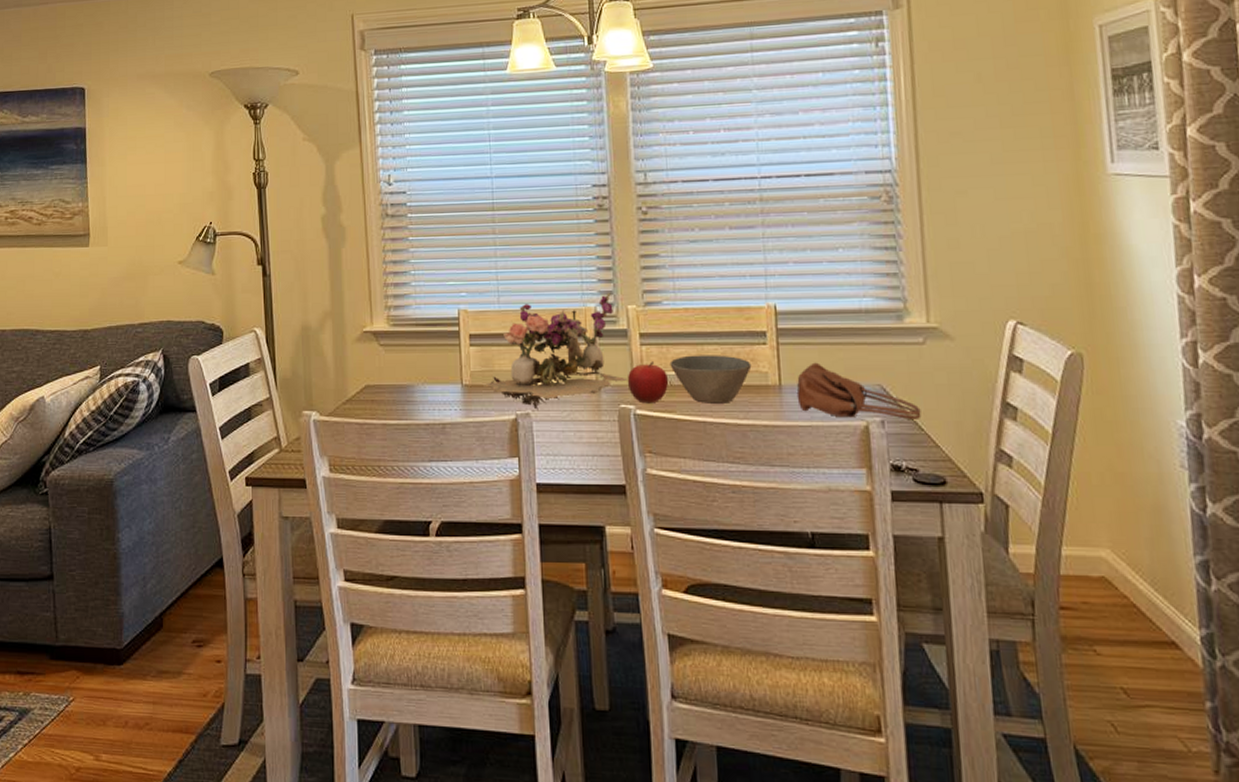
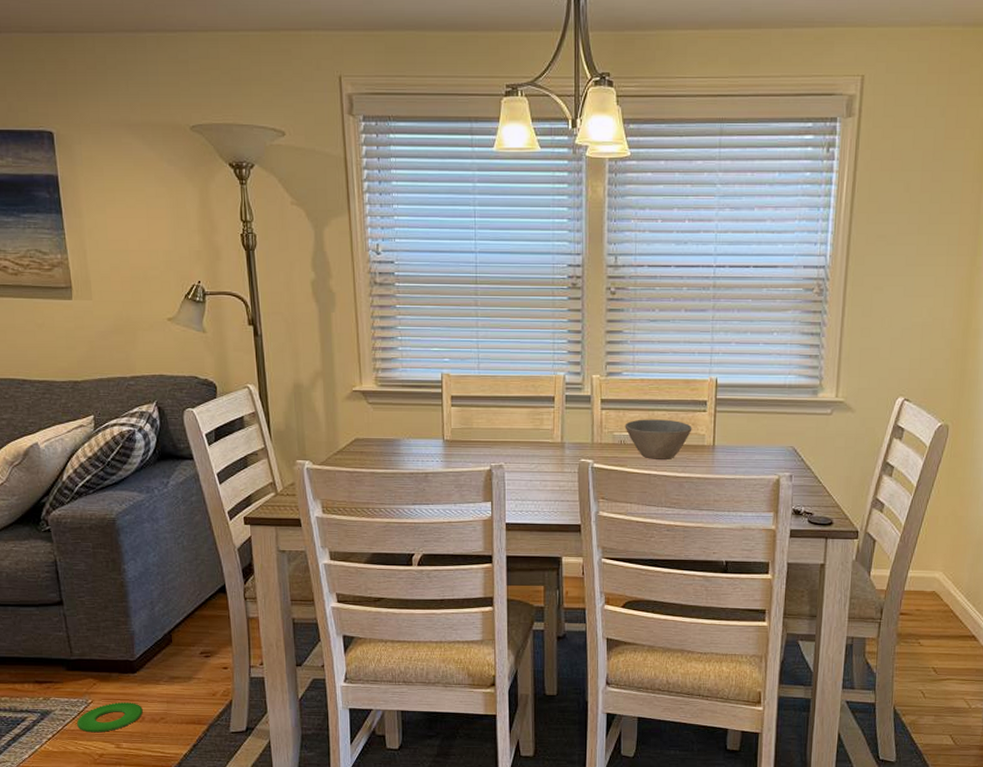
dog toy: none [56,701,127,740] -> present [77,702,143,733]
flower arrangement: present [482,292,627,410] -> none [461,363,588,463]
fruit: present [627,361,669,404] -> none [587,423,623,459]
handbag: present [796,362,922,419] -> none [726,427,821,474]

